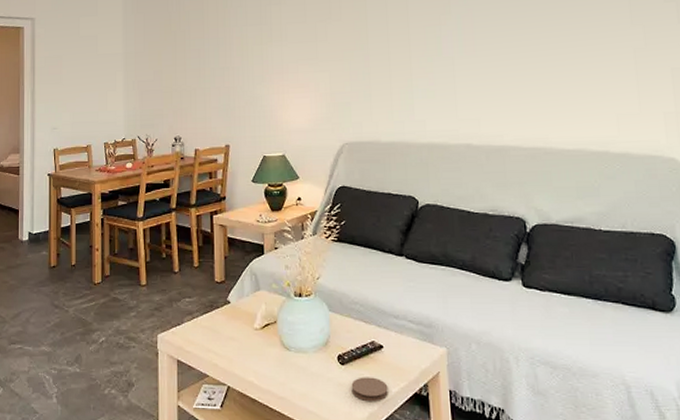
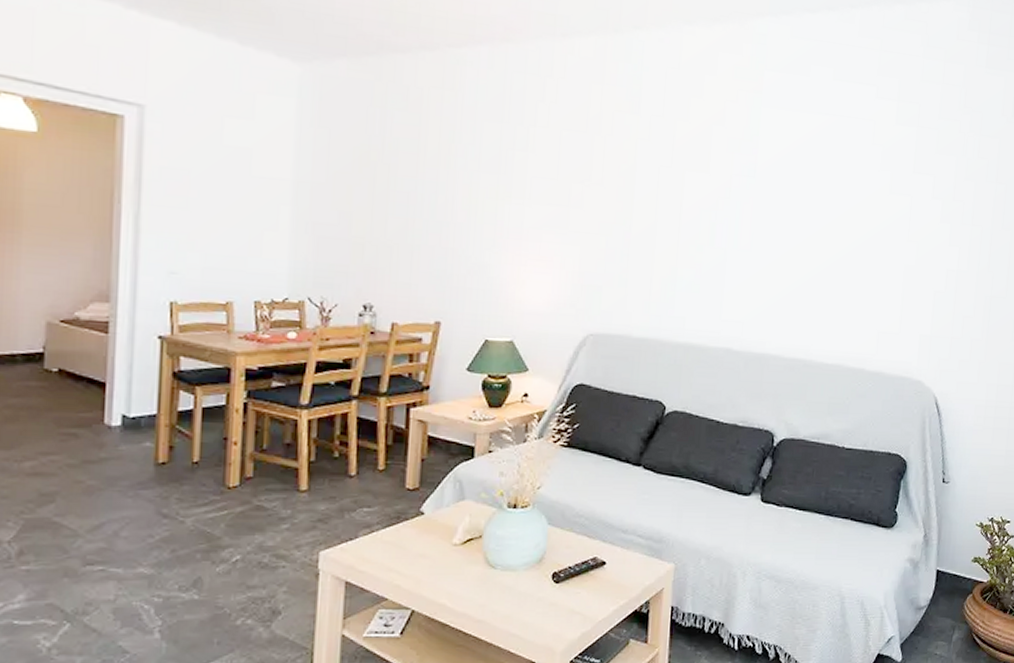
coaster: present [351,377,388,401] -> none [564,595,606,620]

